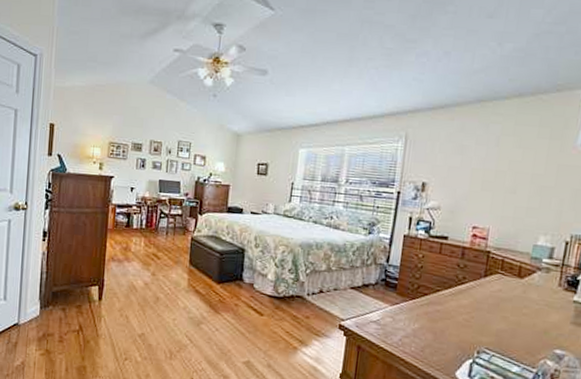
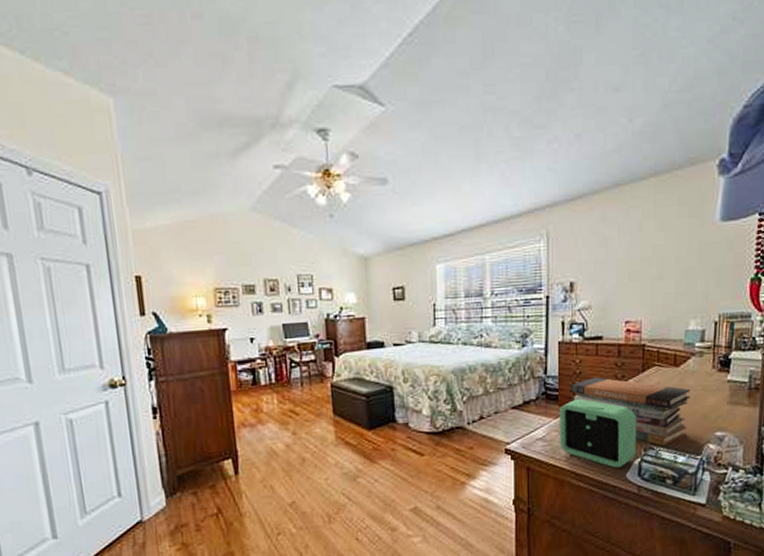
alarm clock: none [393,290,474,365] -> present [560,398,637,468]
book stack: none [410,273,533,352] -> present [571,377,691,446]

